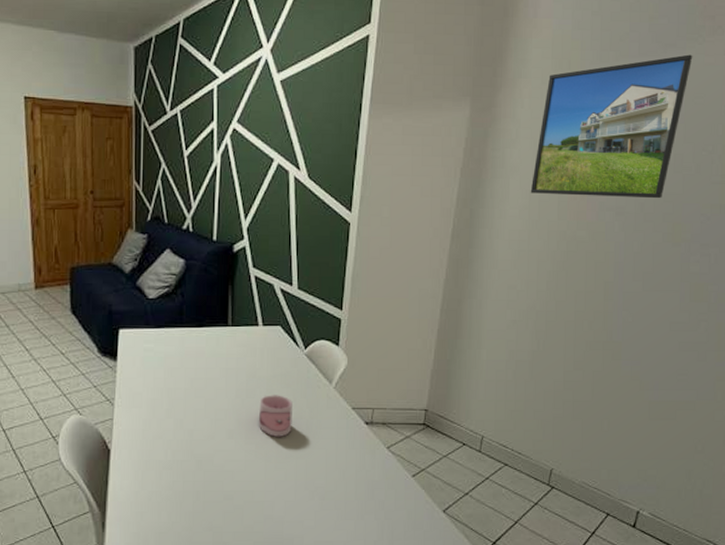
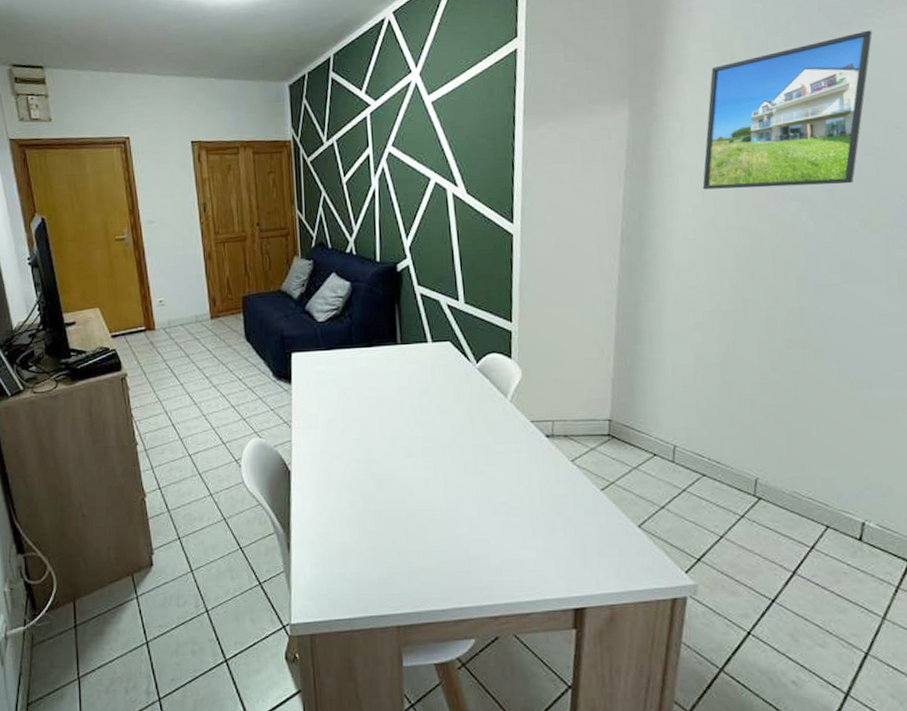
mug: present [258,395,293,437] -> none [434,410,470,453]

